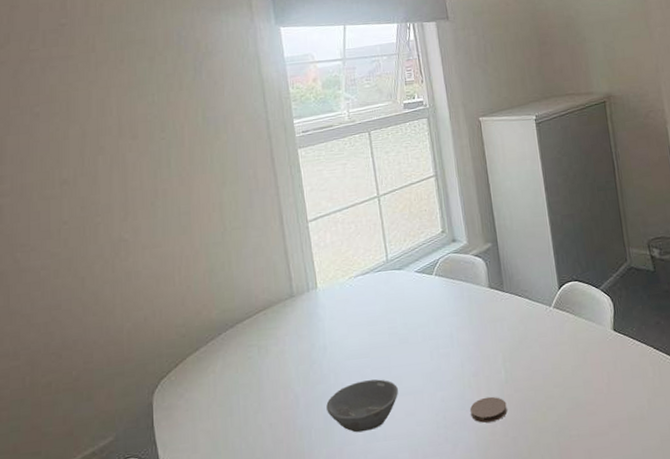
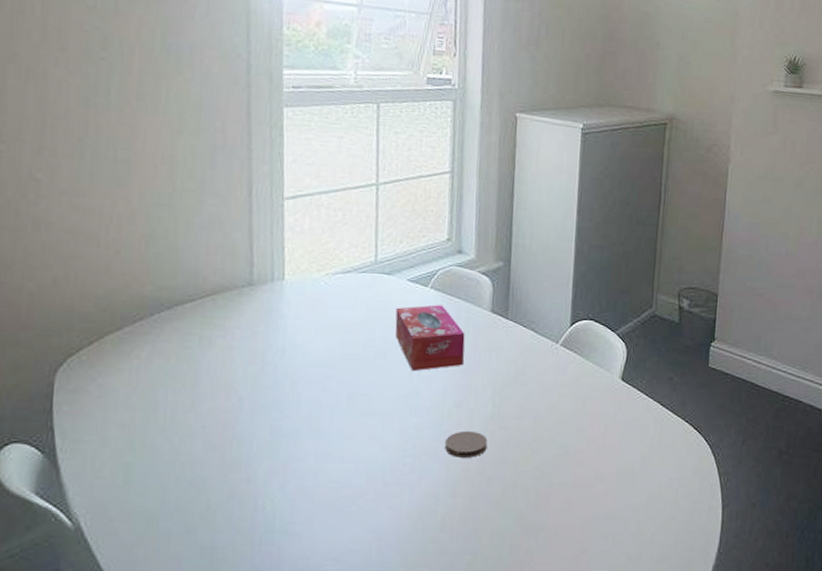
bowl: present [326,379,398,433] -> none [275,394,365,450]
tissue box: none [410,288,475,351] -> present [395,304,465,372]

